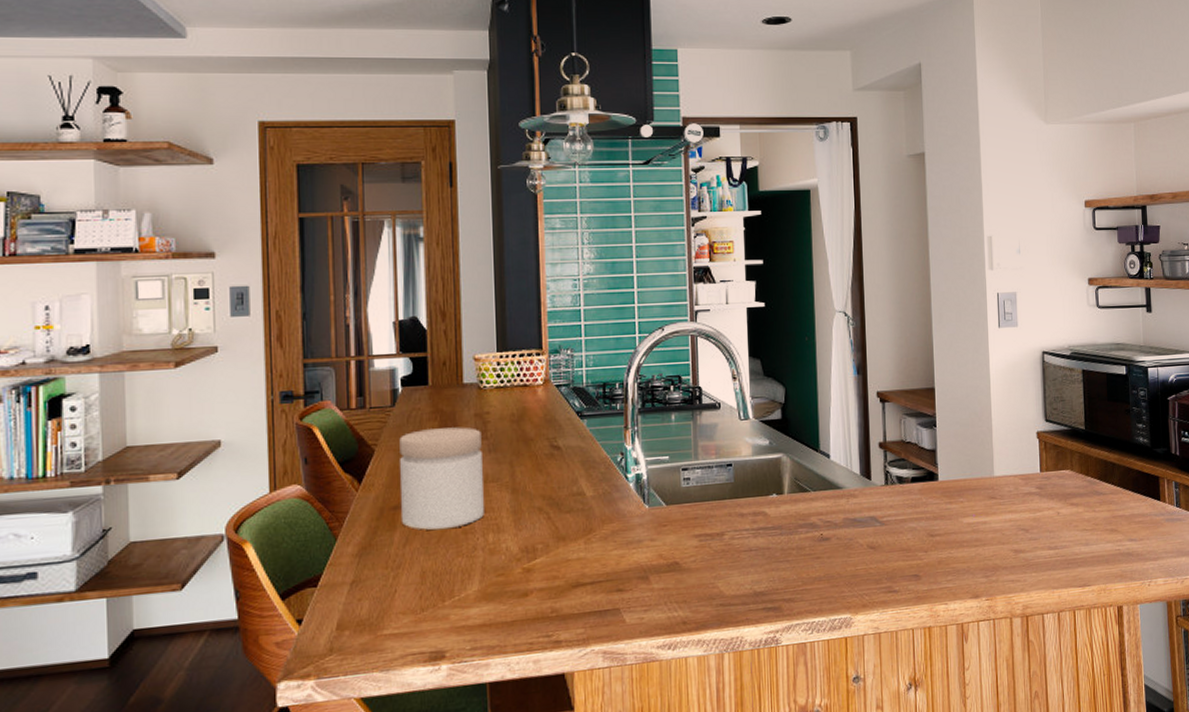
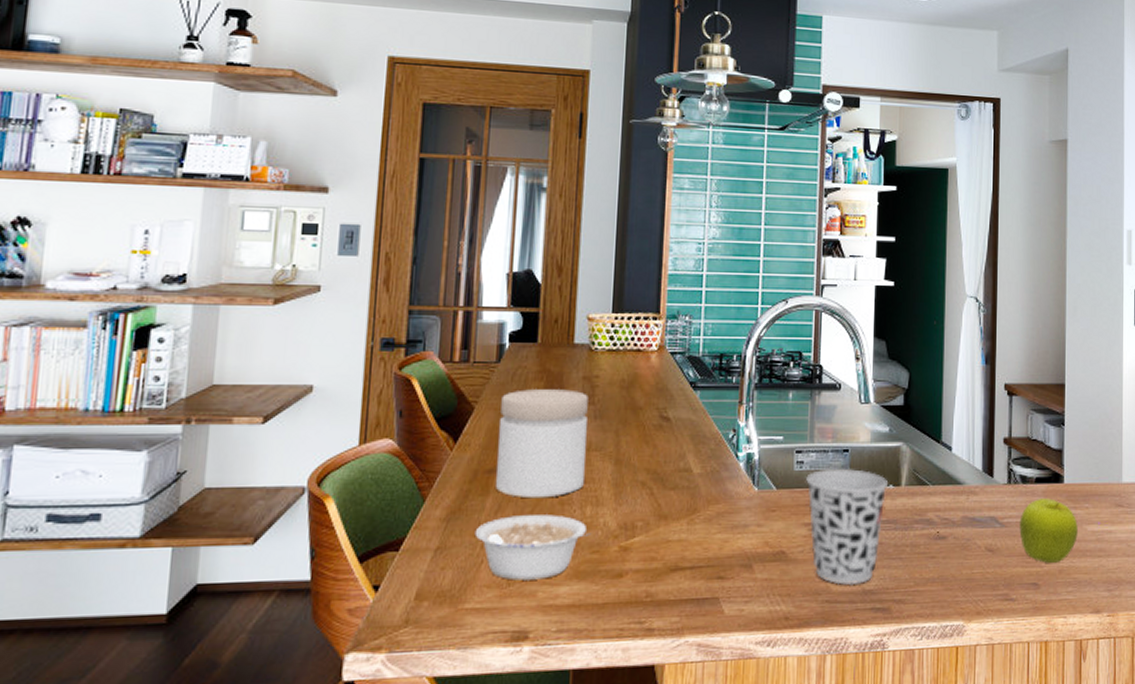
legume: none [386,543,495,606] -> present [474,514,591,581]
cup: none [693,481,771,589] -> present [806,468,888,586]
fruit: none [898,495,954,556] -> present [1019,498,1078,563]

